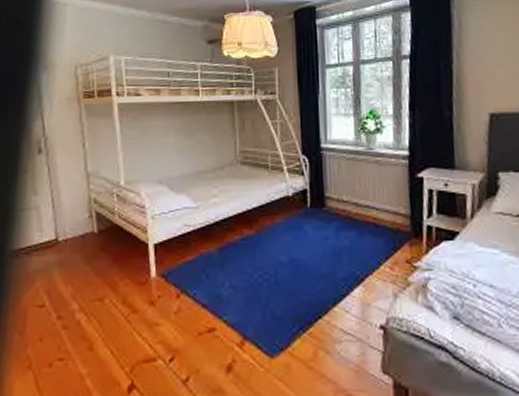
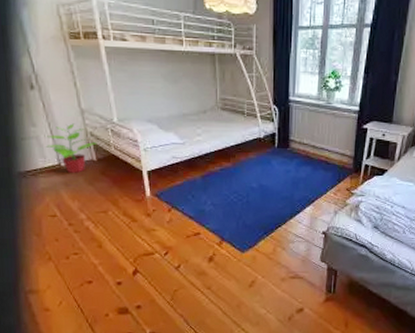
potted plant: none [44,189,101,251] -> present [45,123,98,174]

